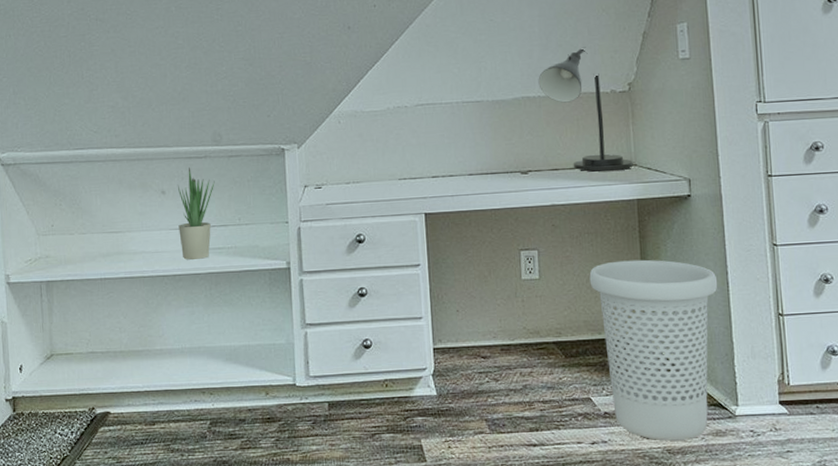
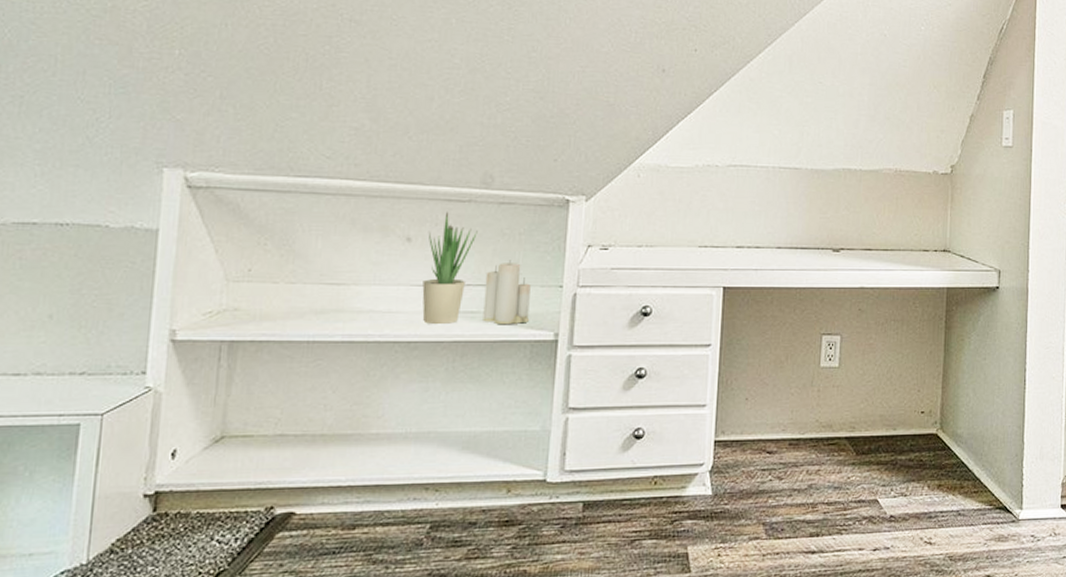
candle: none [226,203,266,258] -> present [483,260,531,325]
desk lamp: present [538,47,633,172] -> none [861,123,947,256]
trash bin: present [589,259,718,441] -> none [890,351,1016,547]

